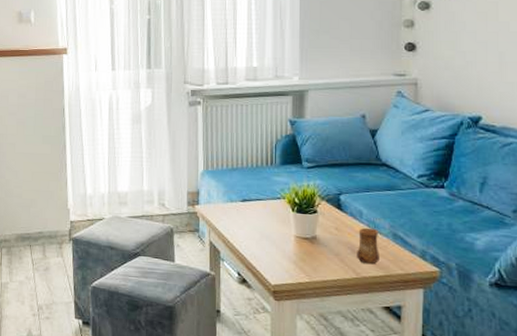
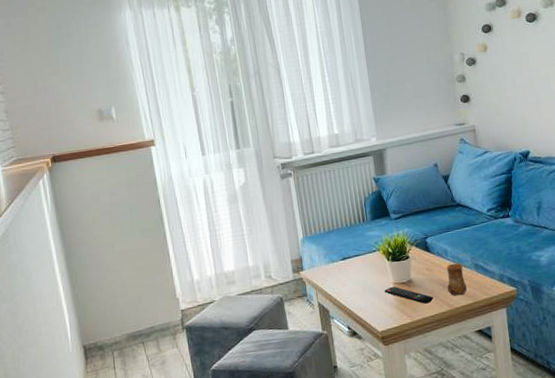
remote control: none [283,239,338,266] -> present [384,286,434,304]

